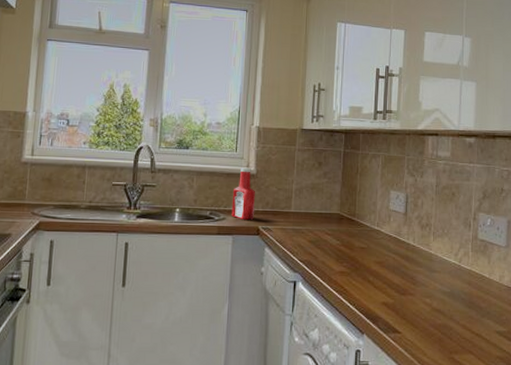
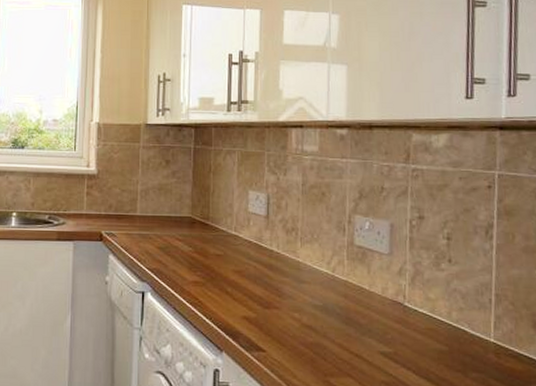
ketchup bottle: present [231,168,256,220] -> none [71,168,98,224]

